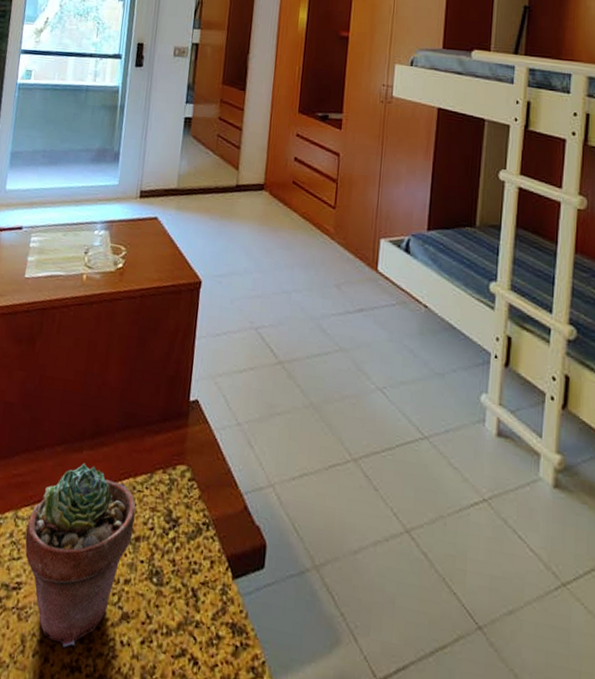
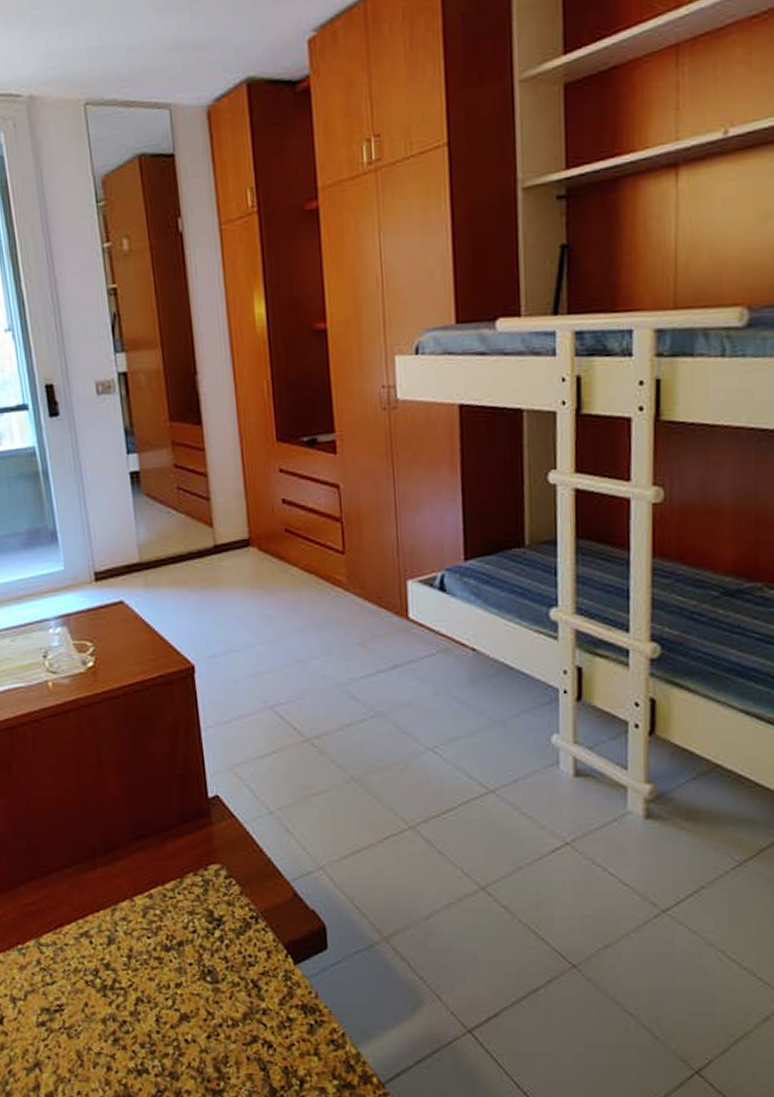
potted succulent: present [25,462,136,649] -> none [53,880,174,1056]

